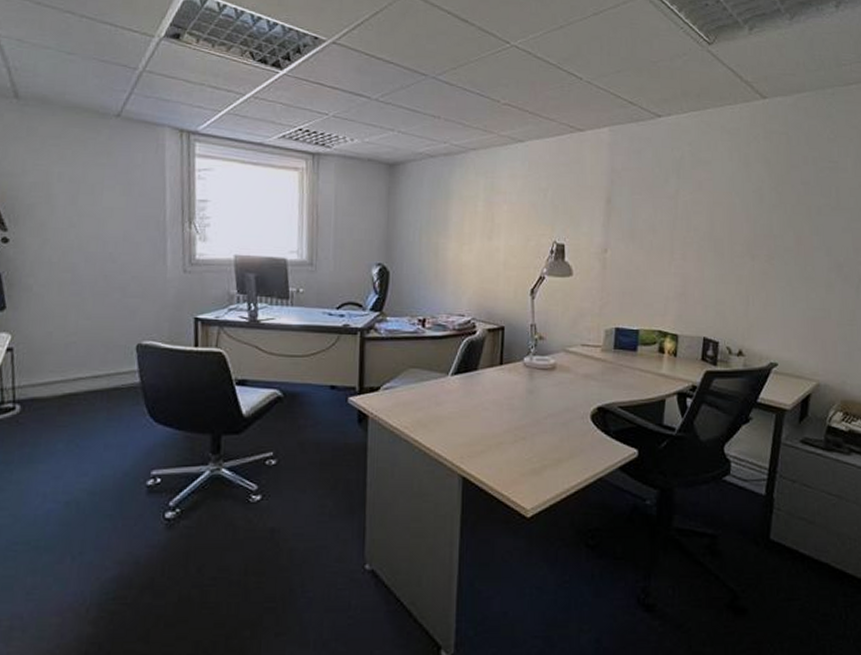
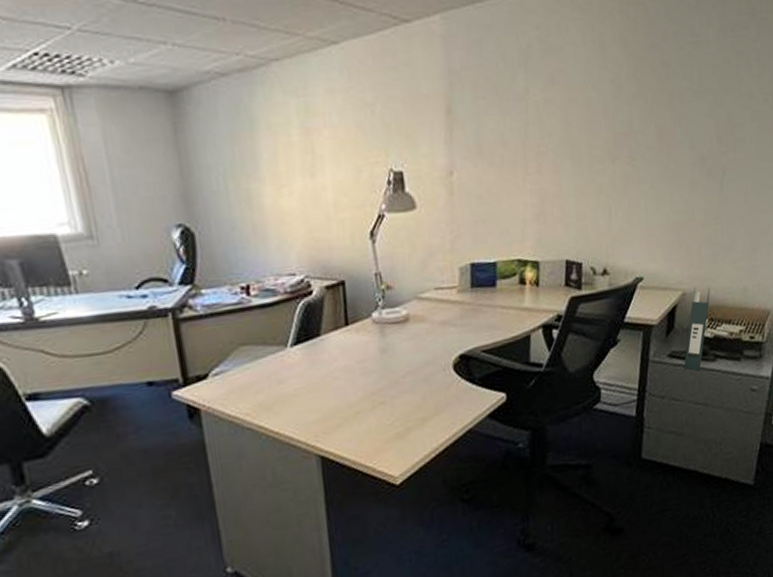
binder: none [816,380,845,462] -> present [683,287,710,372]

